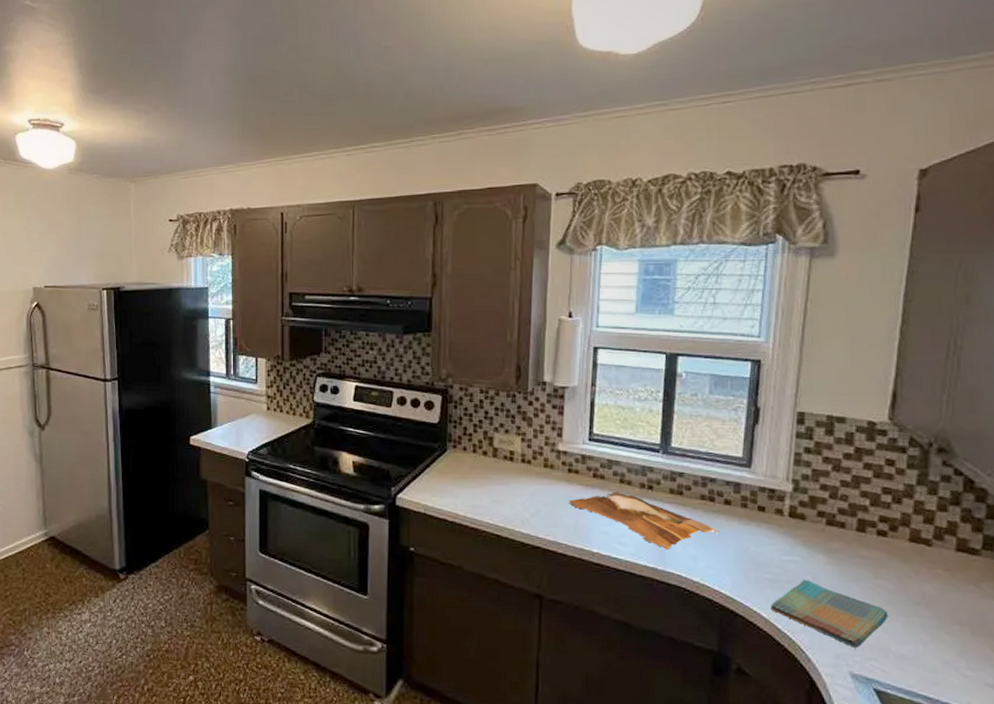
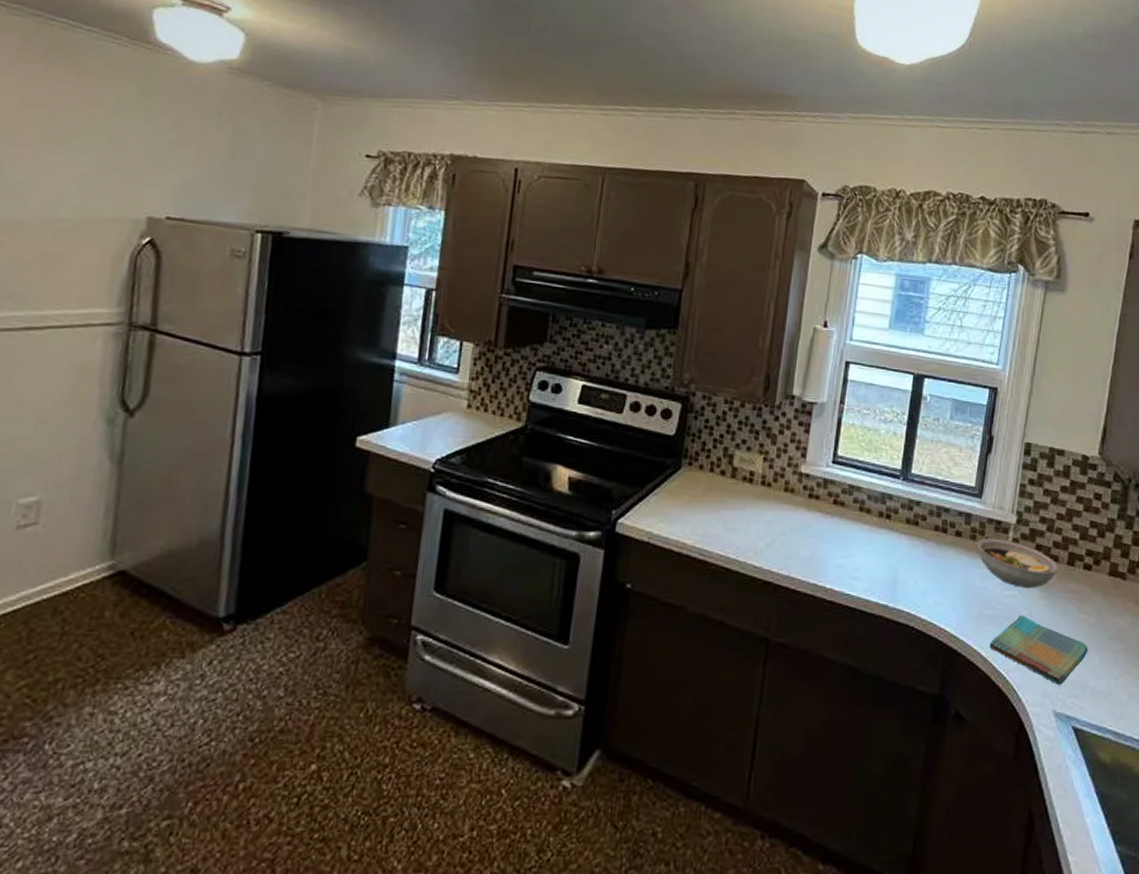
cutting board: present [569,491,720,550] -> none [806,520,949,586]
bowl: none [749,505,847,554] -> present [977,537,1059,588]

